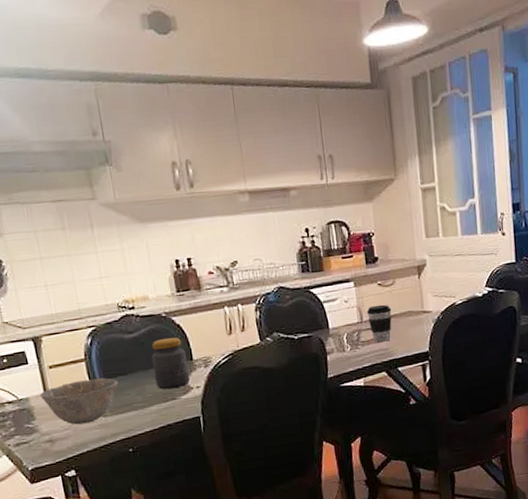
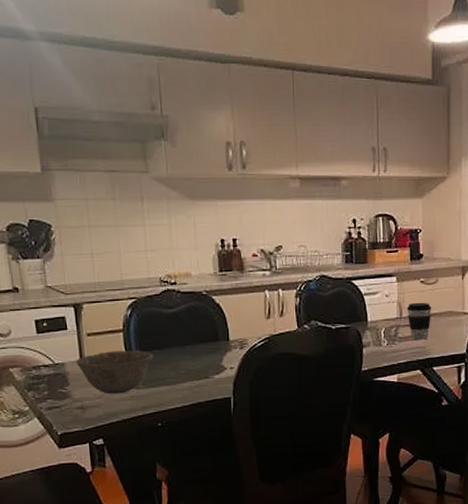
jar: present [151,337,191,389] -> none [188,316,225,367]

